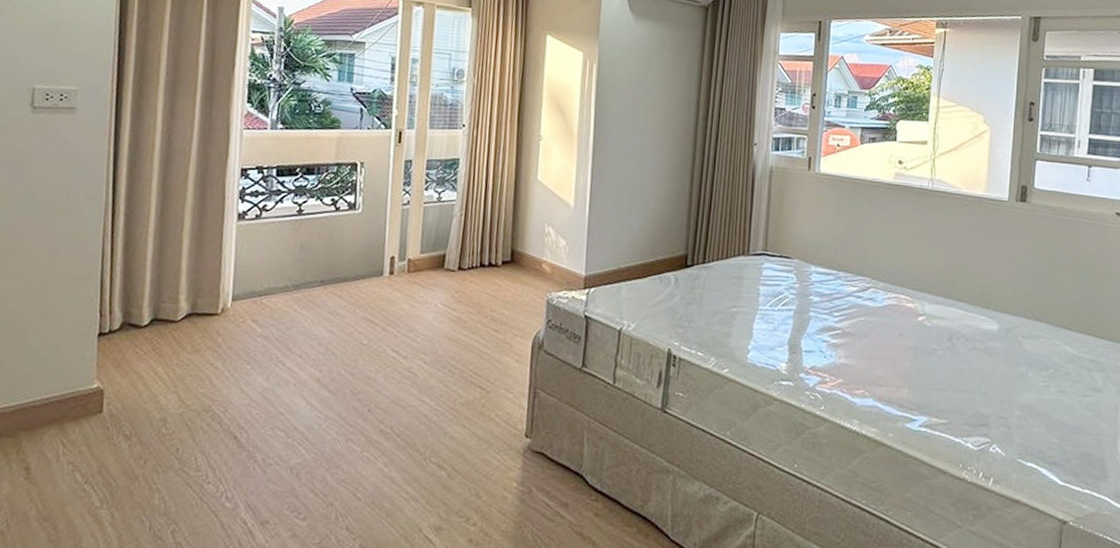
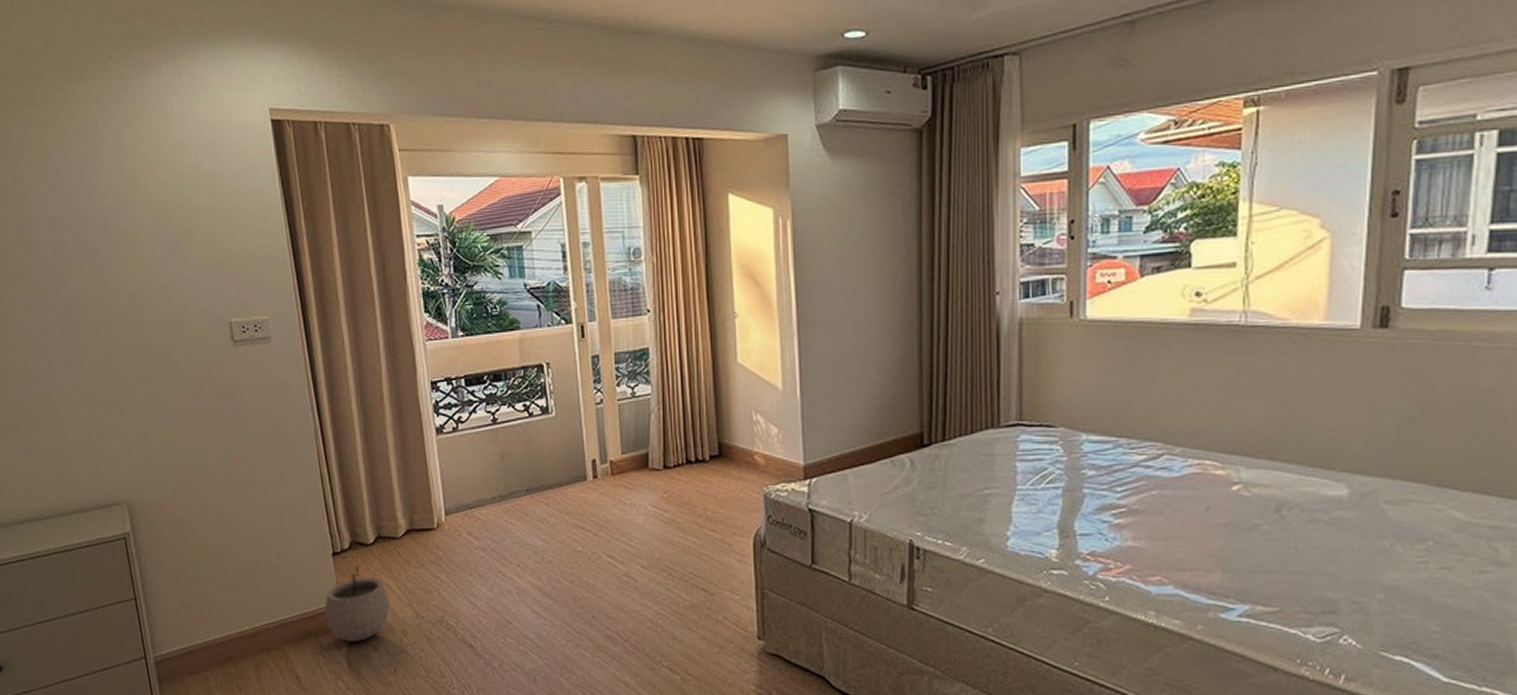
plant pot: none [75,348,154,430] -> present [325,565,389,642]

